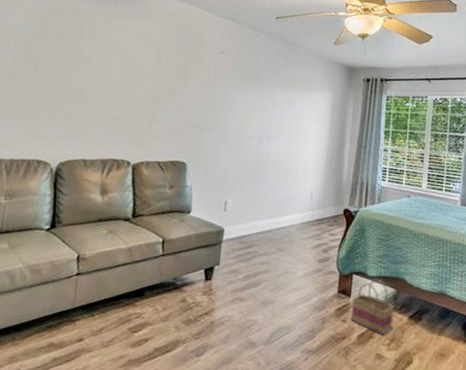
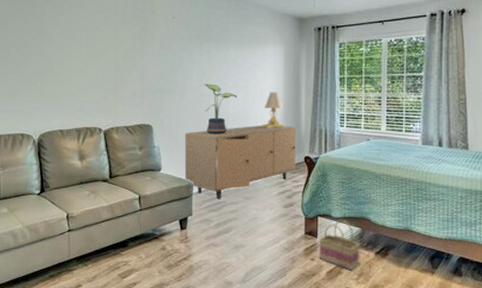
storage cabinet: none [216,172,338,250] -> present [185,126,297,200]
potted plant: none [244,124,281,180] -> present [204,83,238,135]
lamp: none [302,138,327,178] -> present [261,92,286,129]

